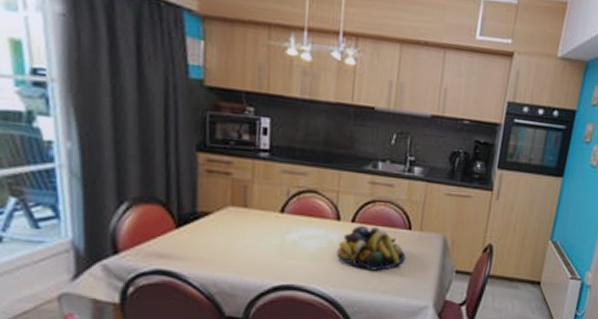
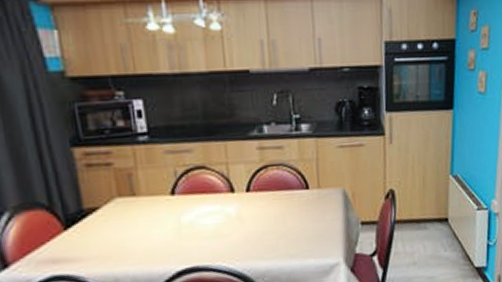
fruit bowl: present [337,225,406,271] -> none [237,192,308,238]

